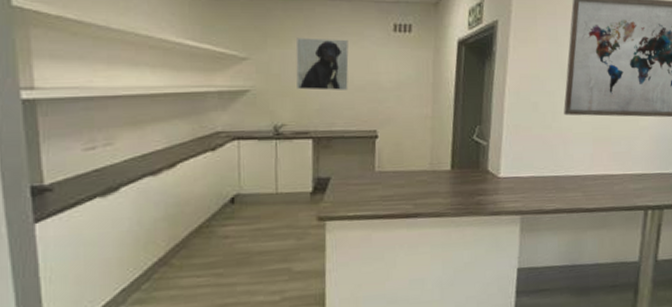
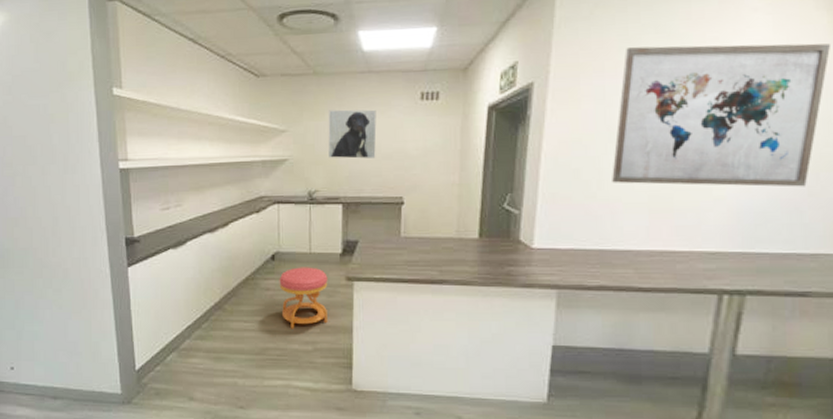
stool: none [240,208,297,279] -> present [279,267,328,329]

